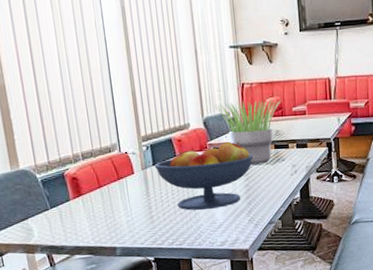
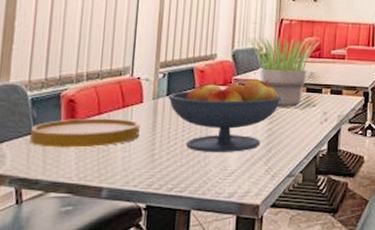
plate: none [47,189,137,220] -> present [30,118,140,148]

